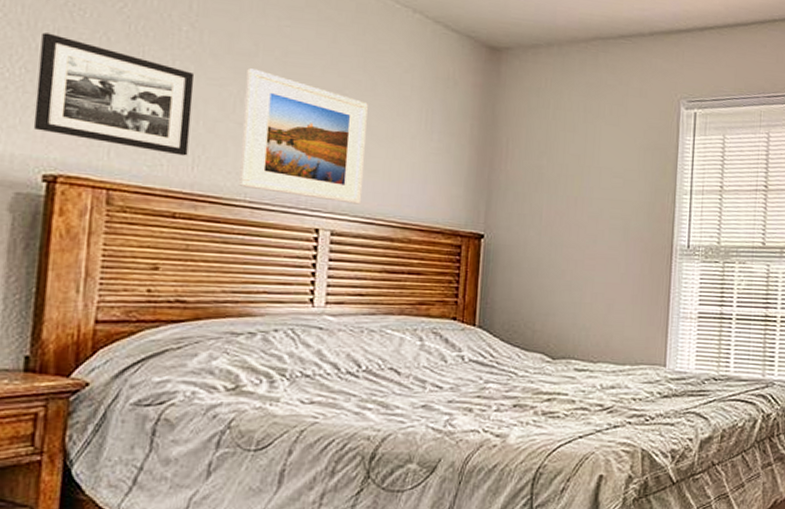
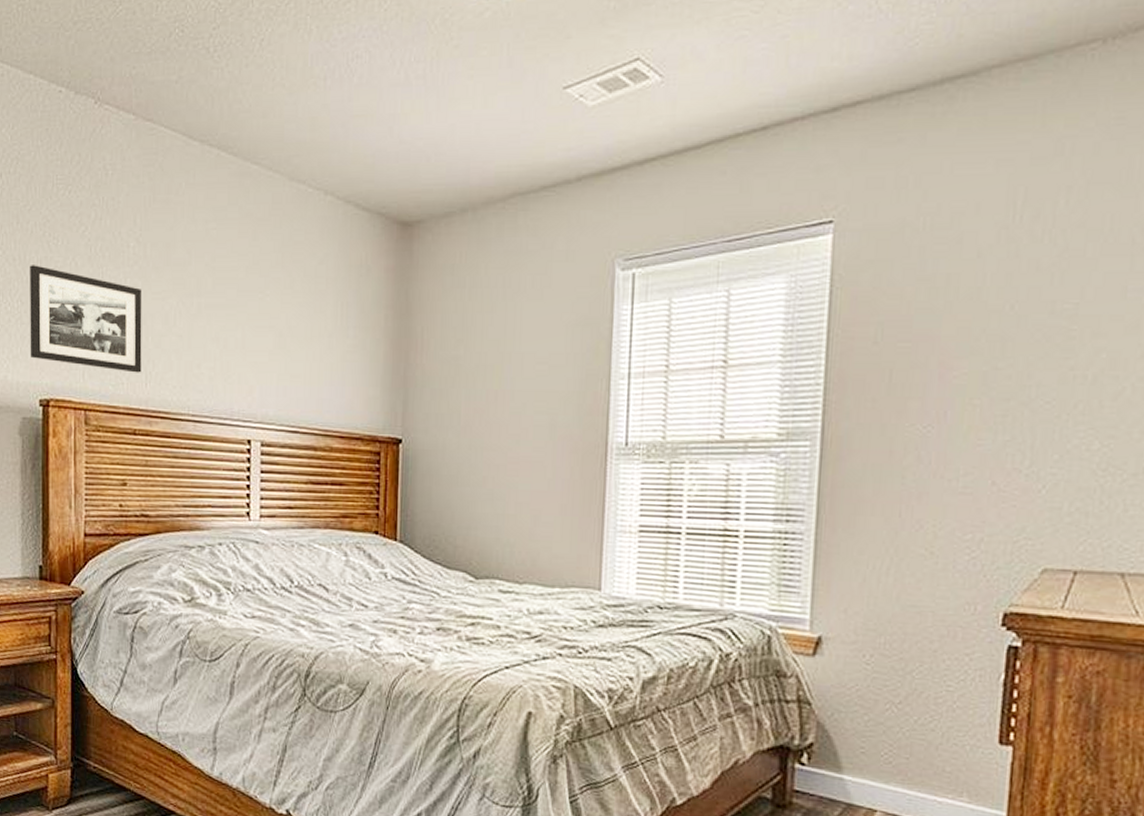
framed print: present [239,68,368,205] -> none [182,278,288,412]

